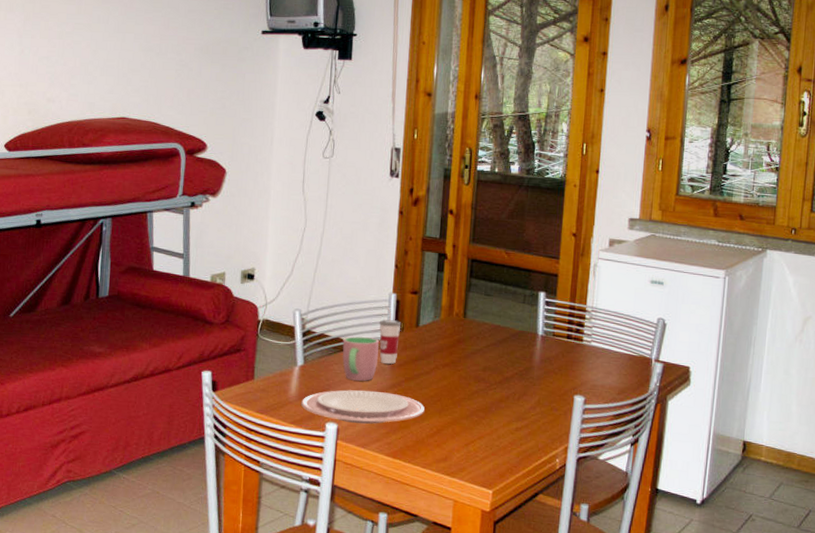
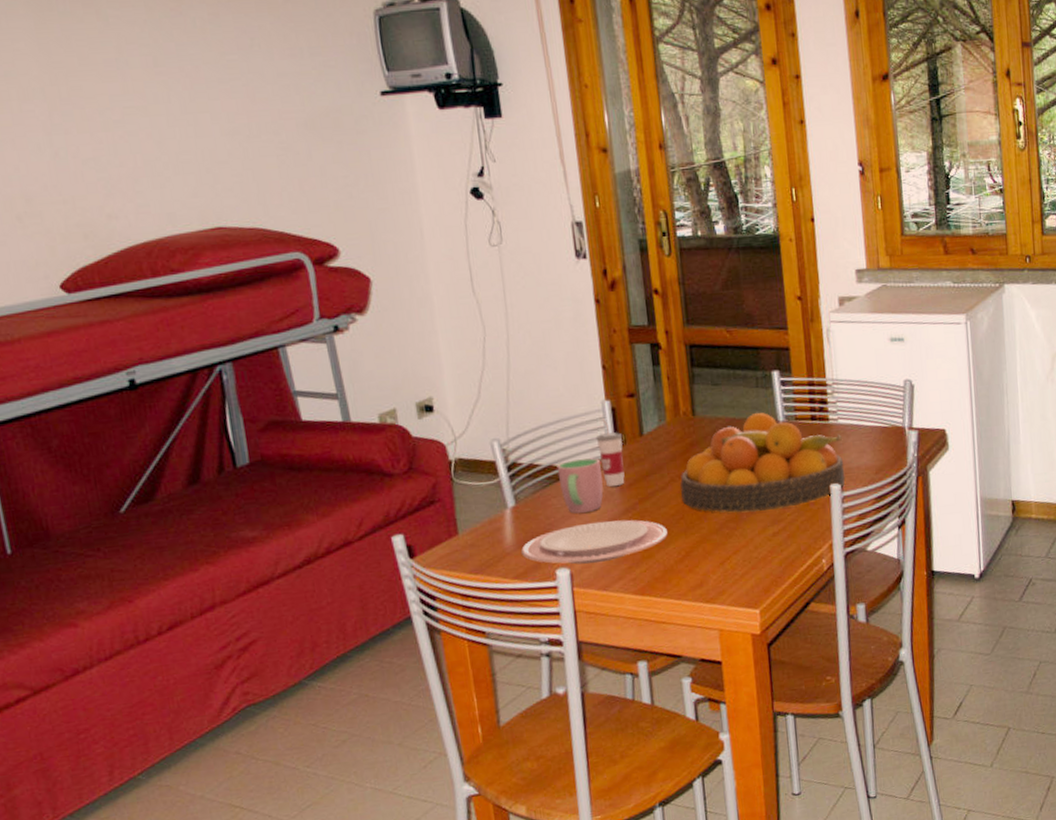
fruit bowl: none [442,324,593,409] -> present [680,412,845,513]

